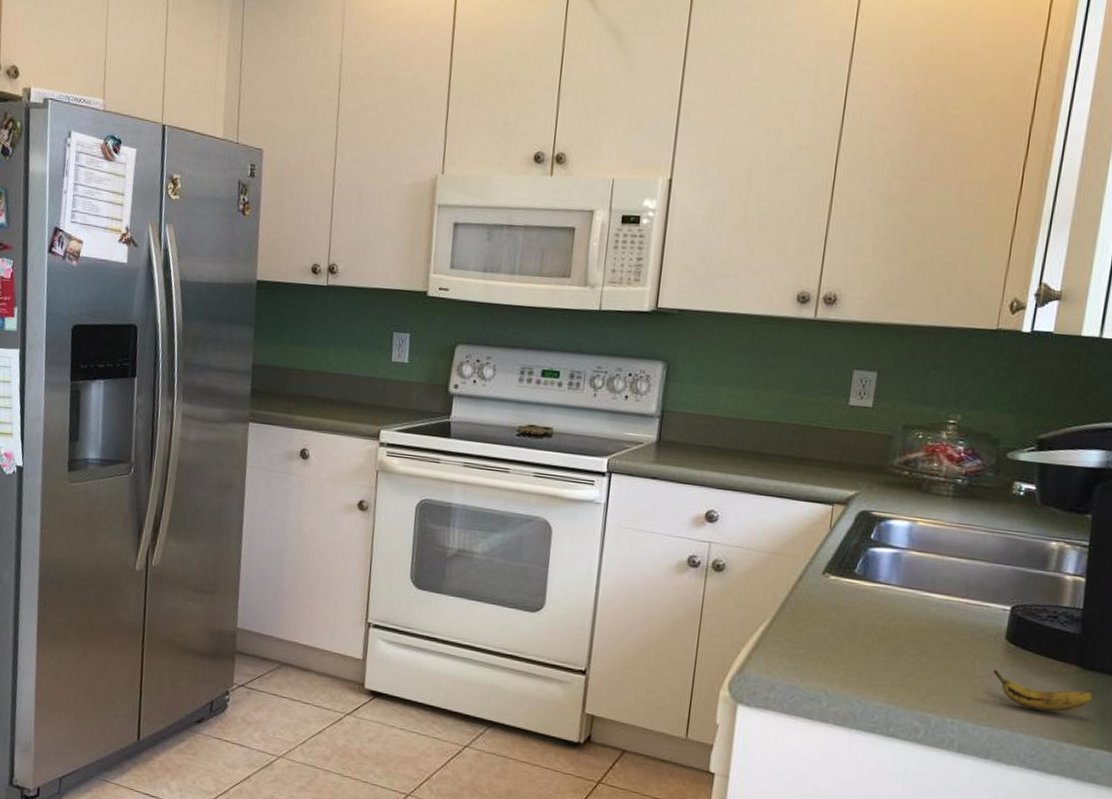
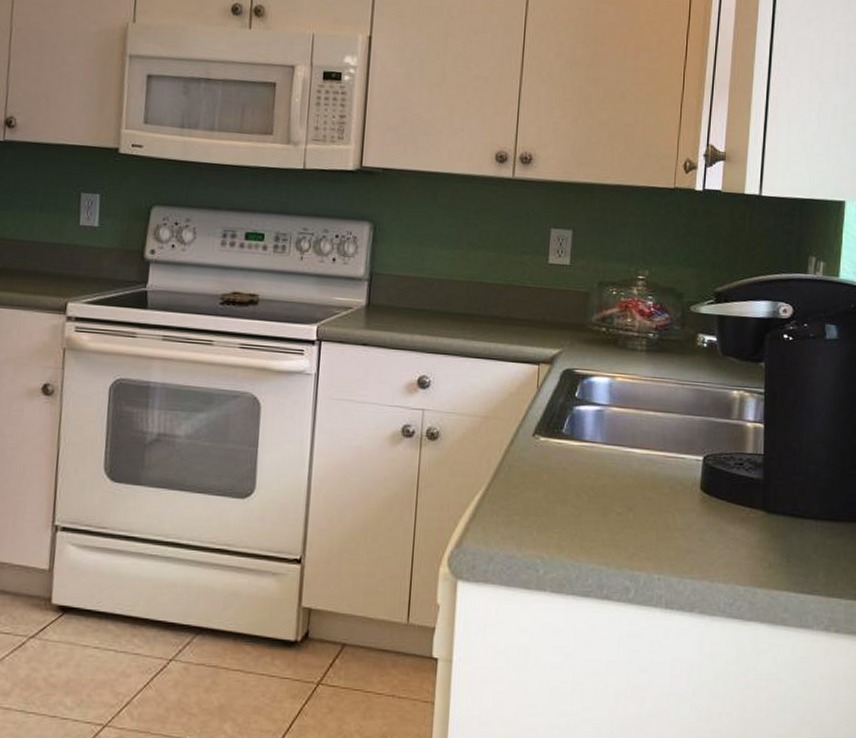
banana: present [994,669,1094,712] -> none [692,520,778,558]

